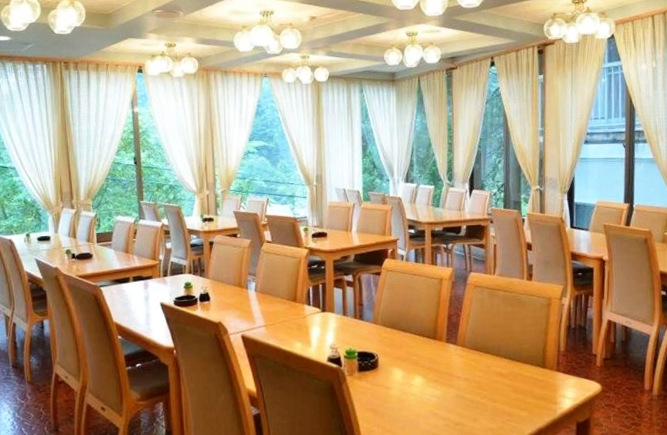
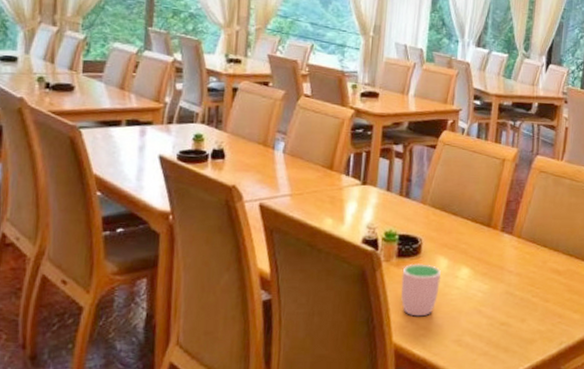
cup: none [364,375,399,422] -> present [401,263,442,317]

